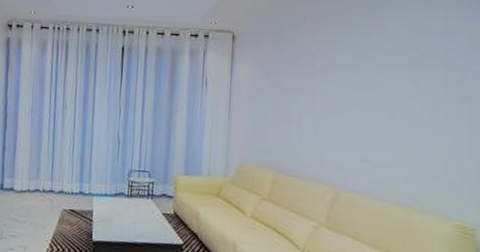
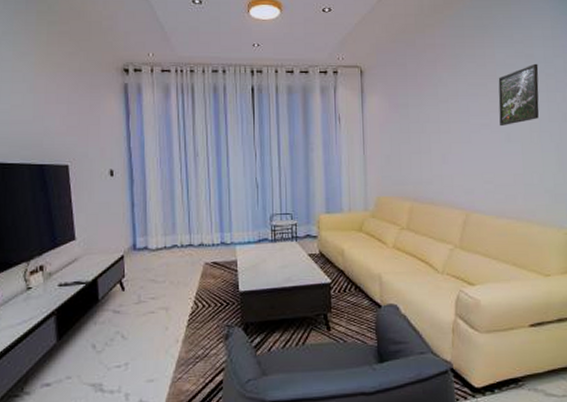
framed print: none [384,36,436,102] -> present [498,63,539,127]

